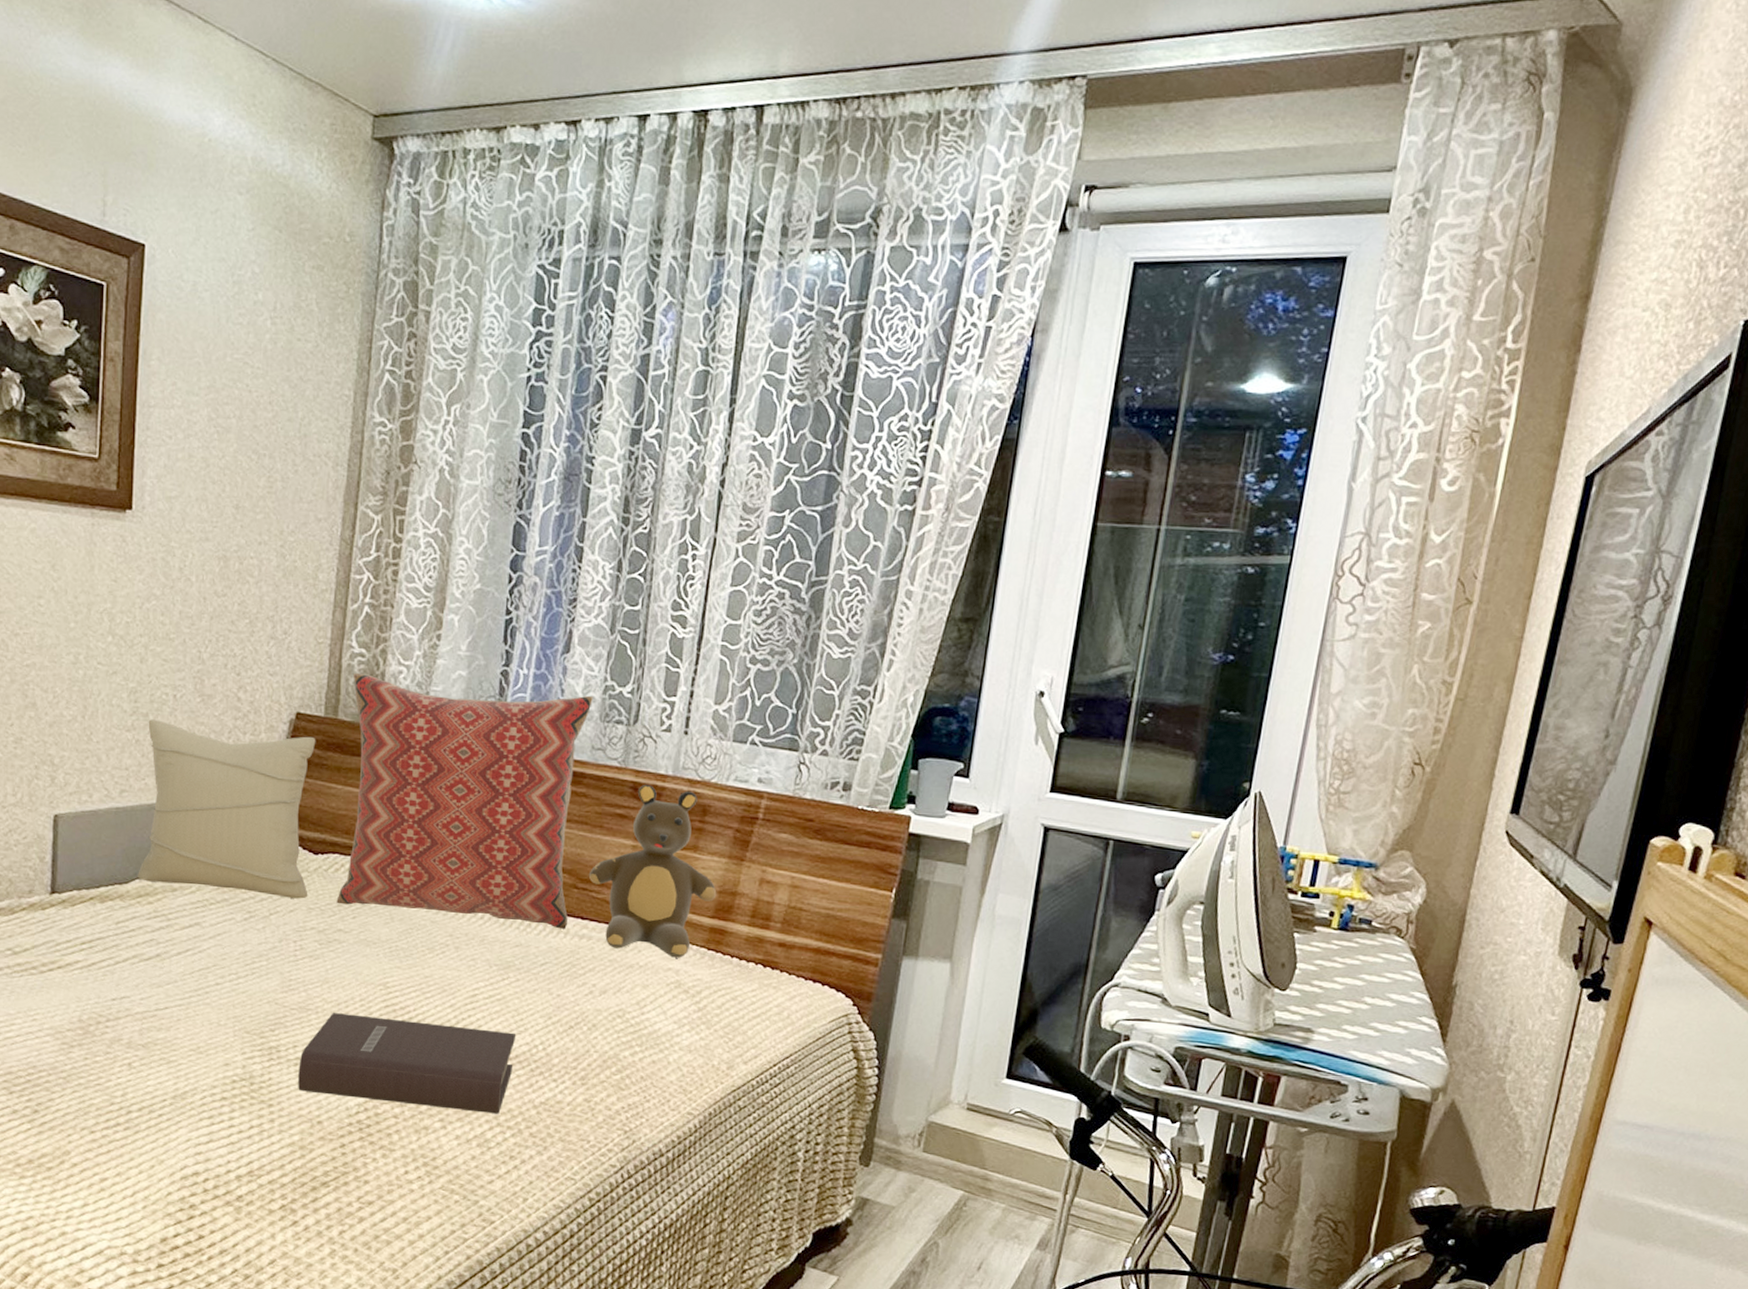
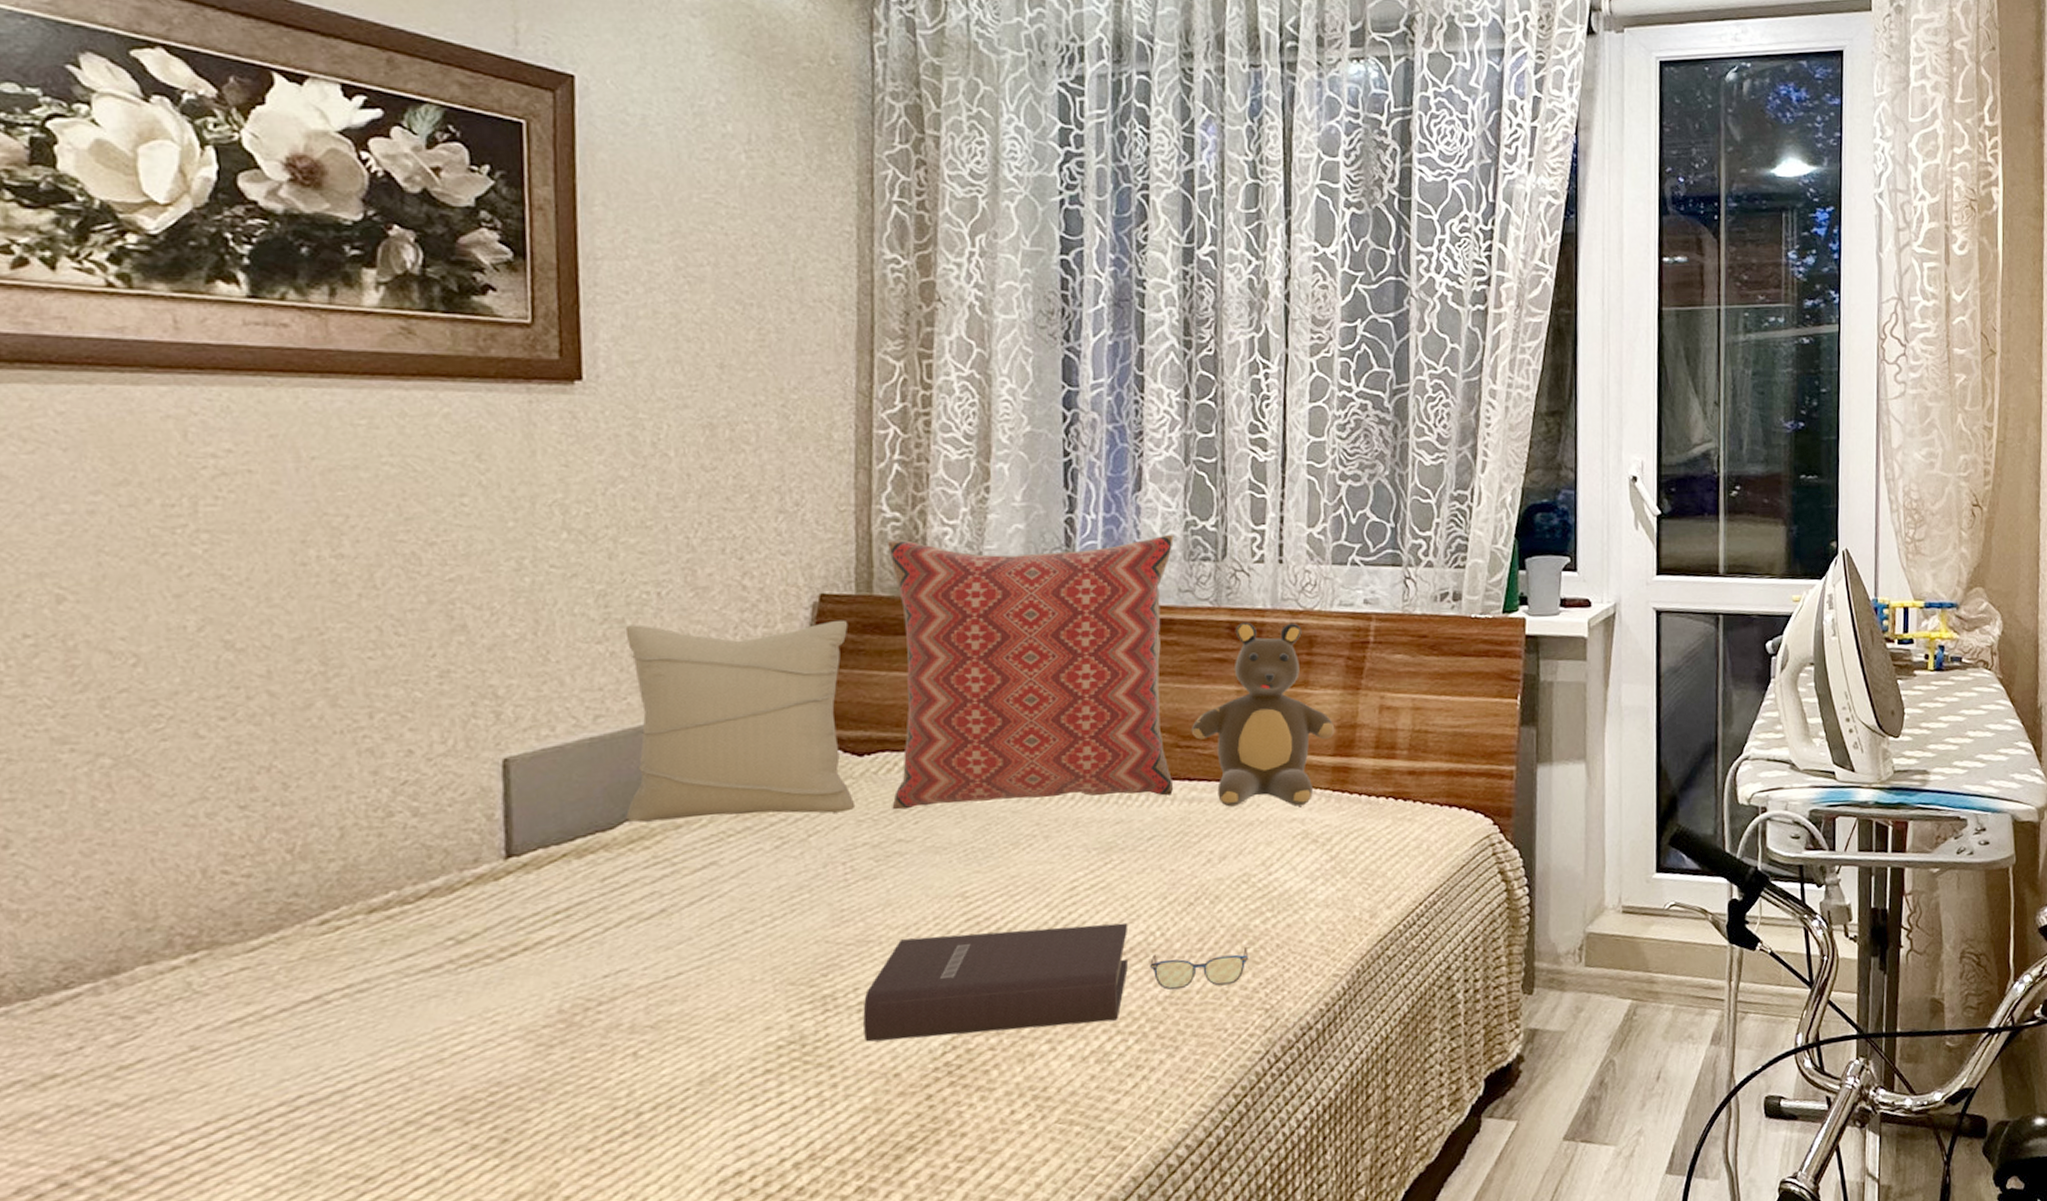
glasses: none [531,1064,616,1104] -> present [1150,947,1249,990]

